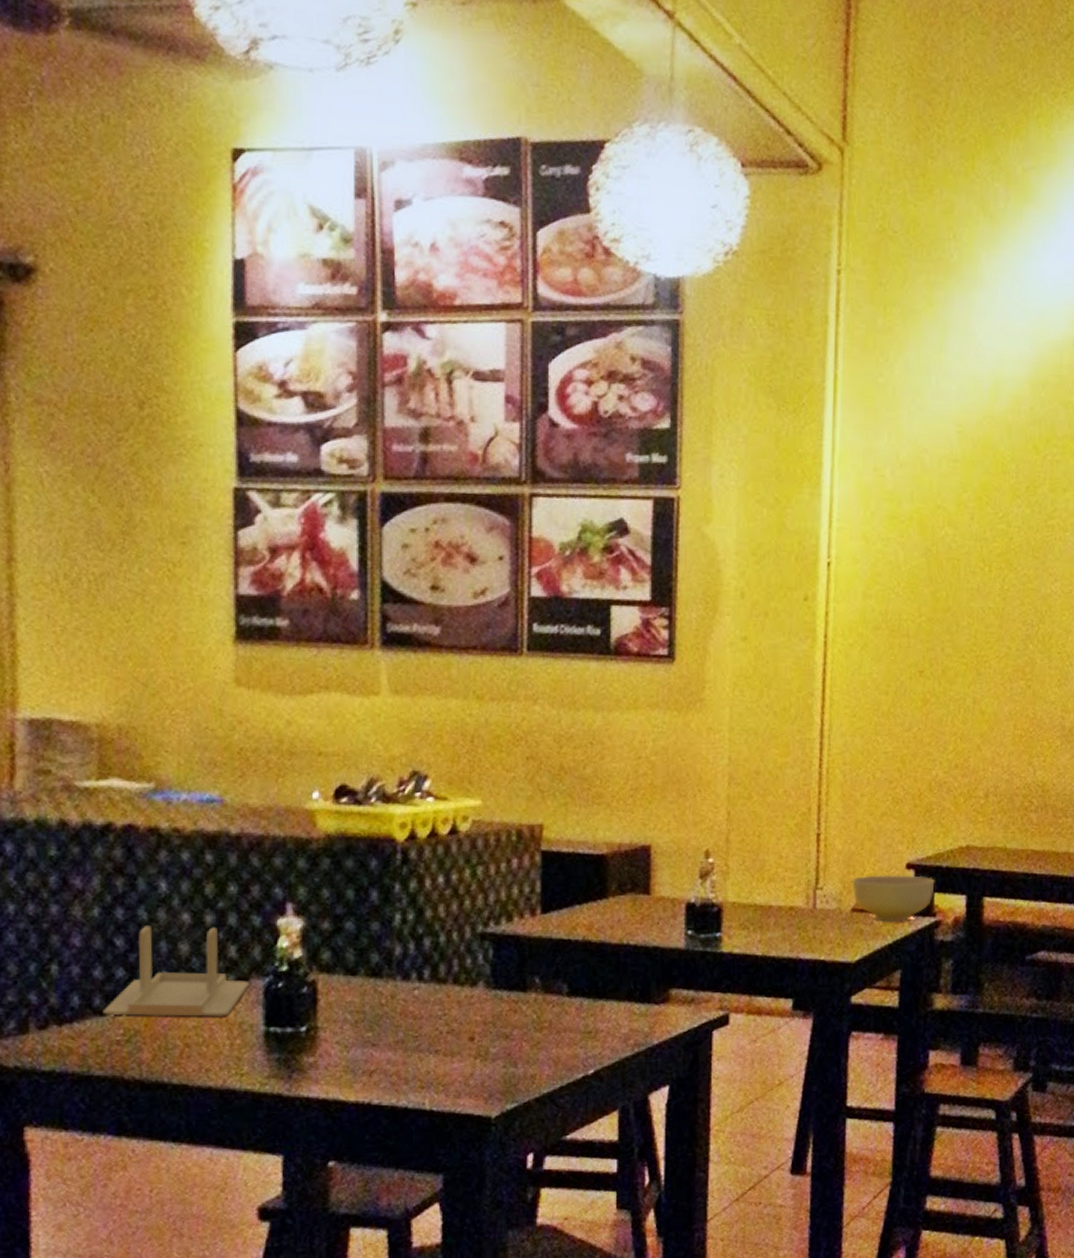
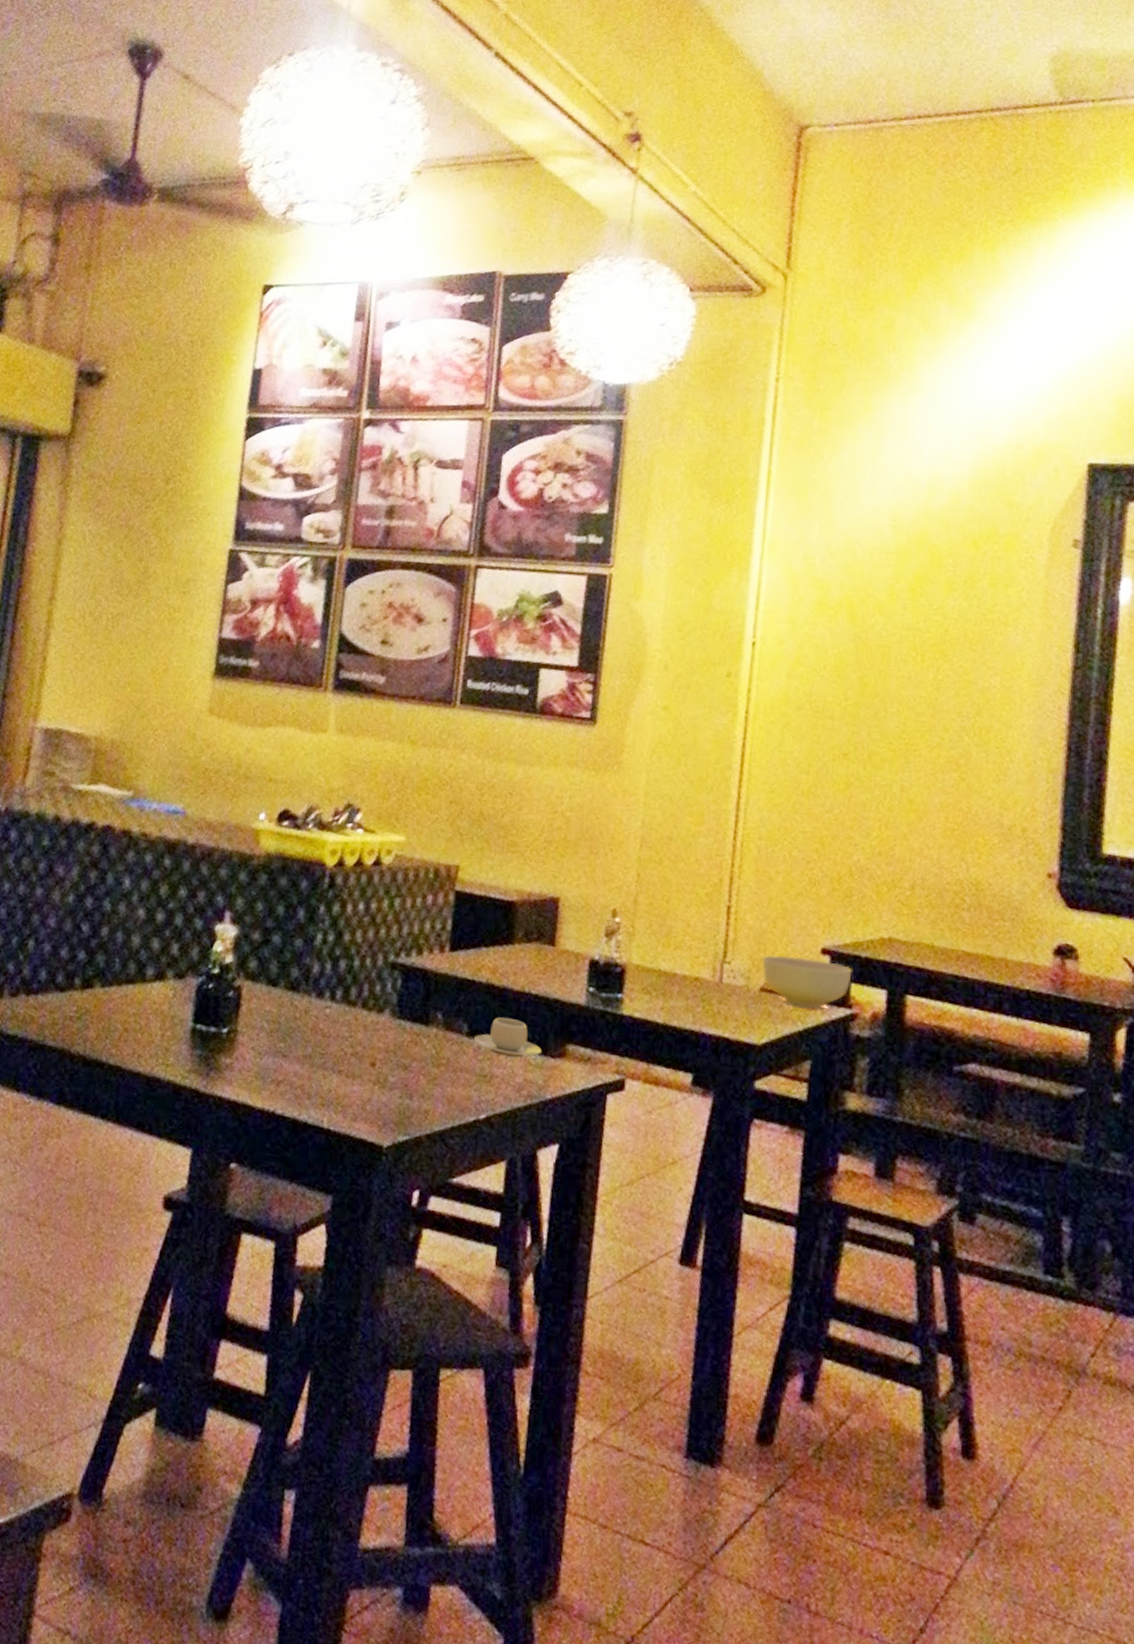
napkin holder: present [103,926,250,1017] -> none [63,916,185,1008]
teacup: none [574,971,646,1010] -> present [473,1017,543,1058]

